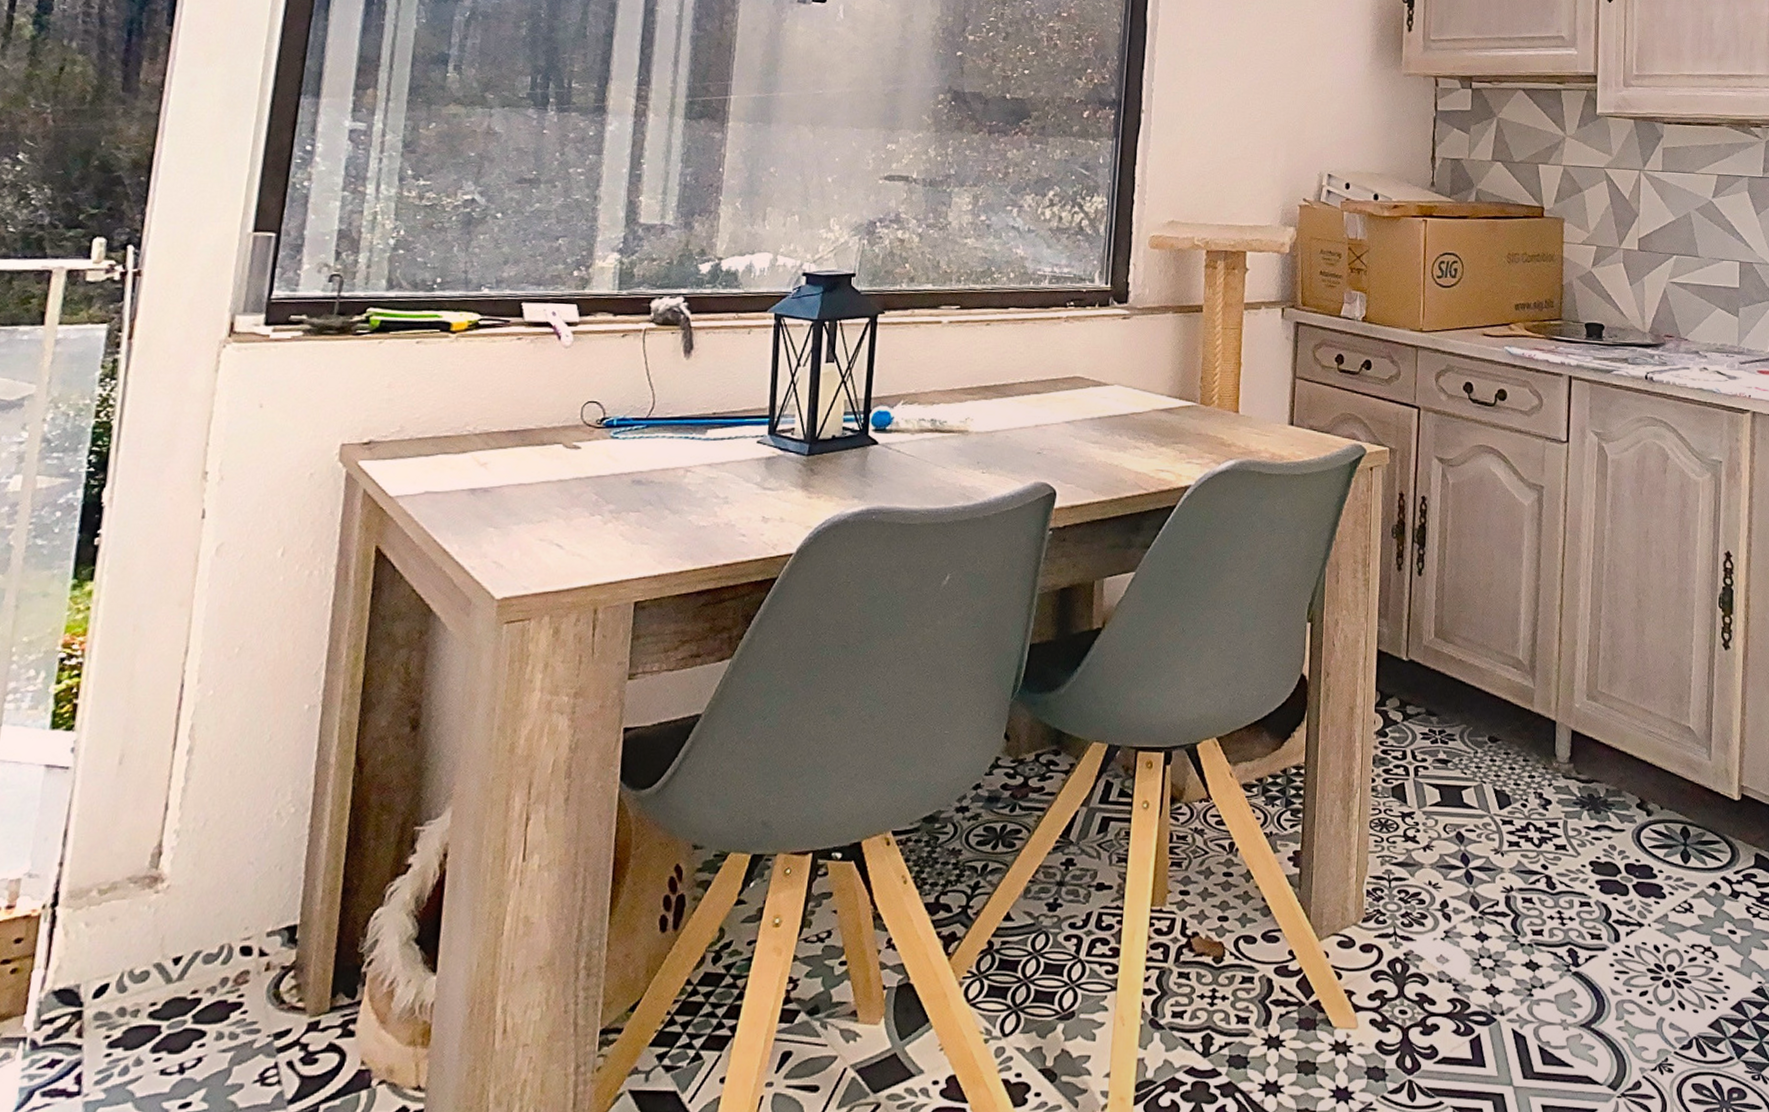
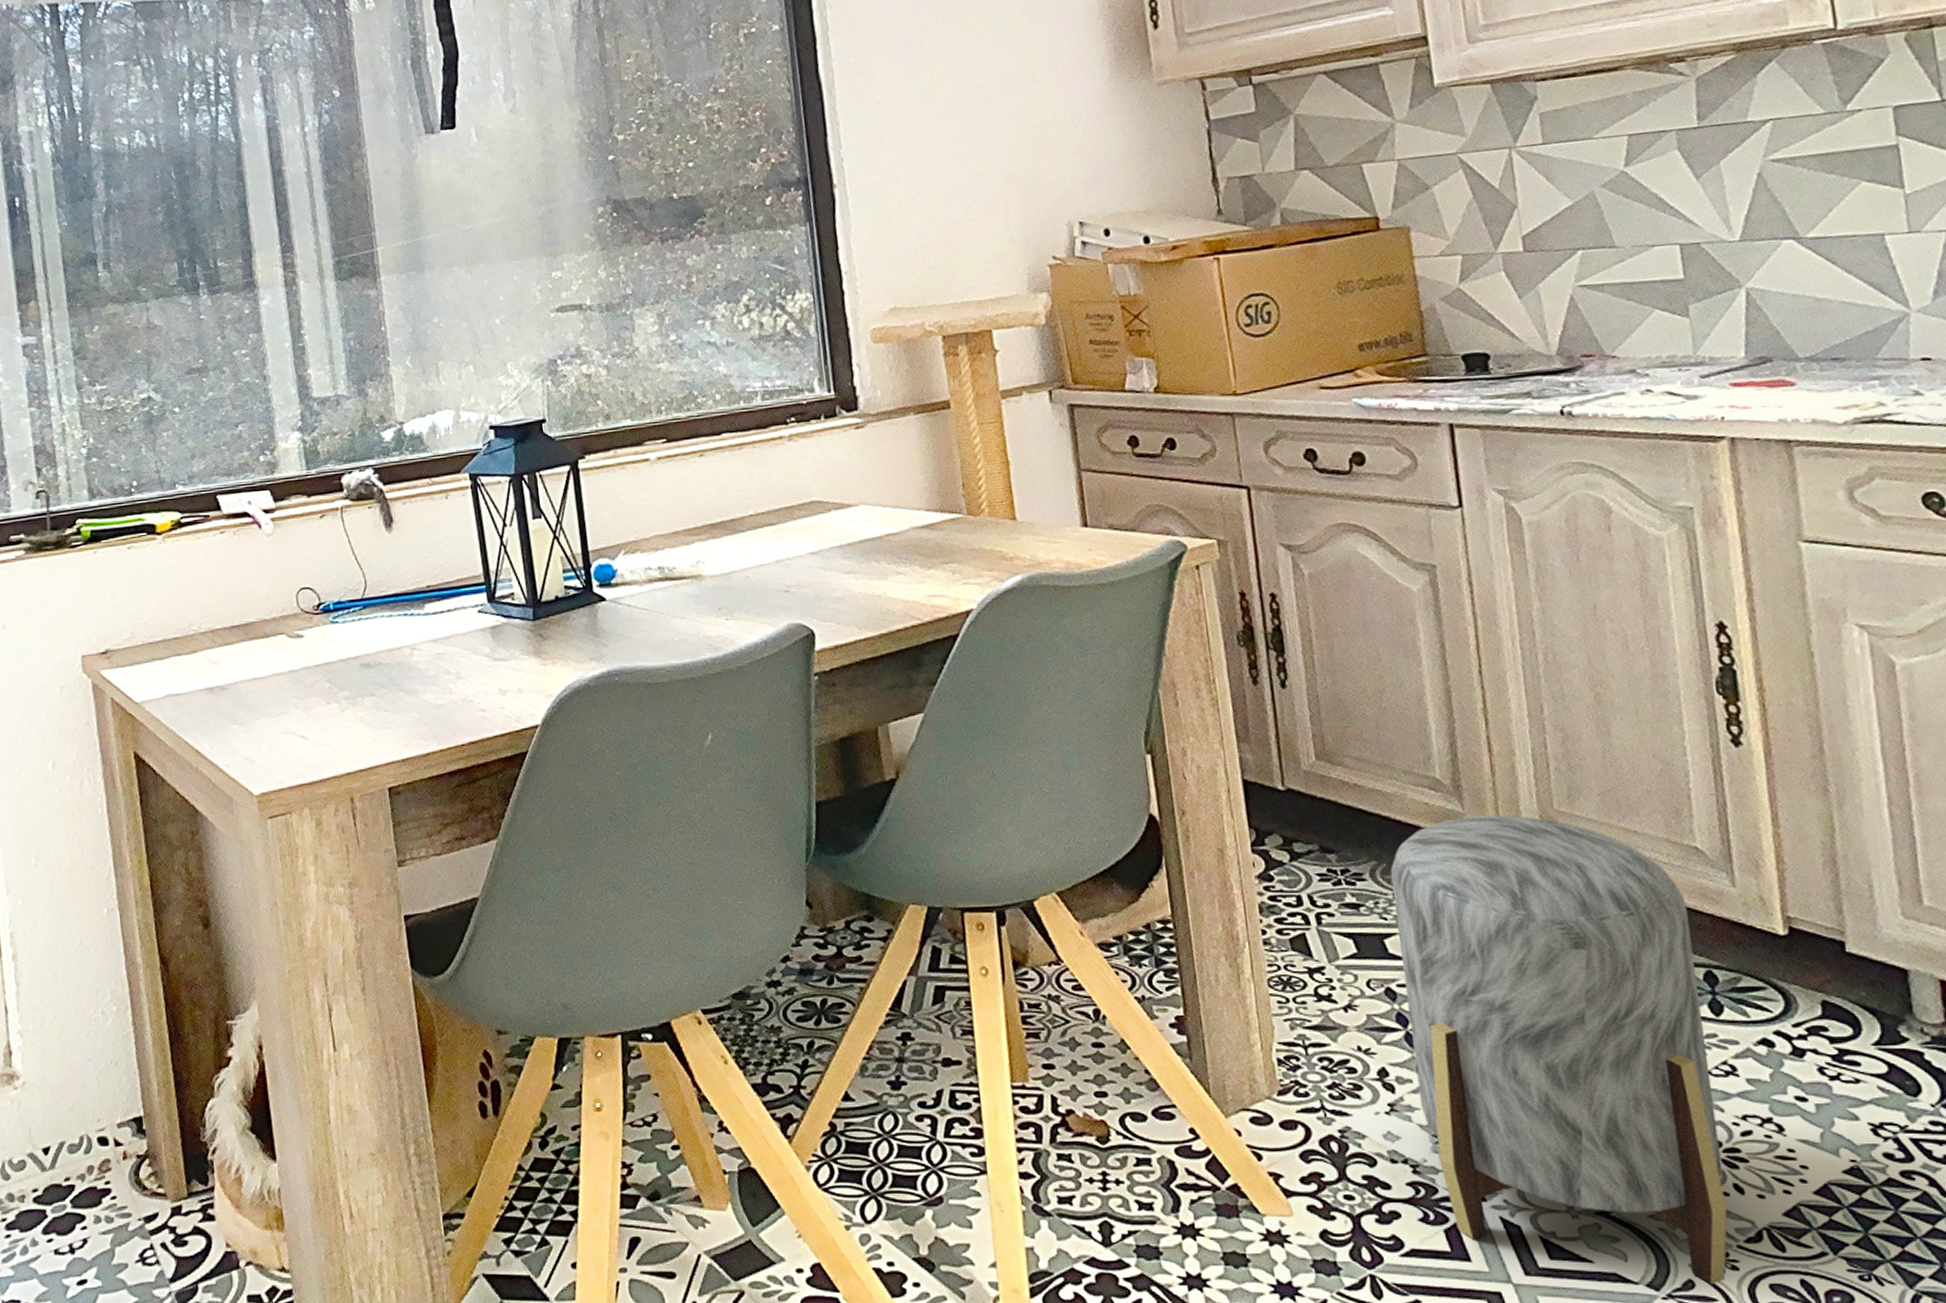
stool: none [1468,692,1677,1085] -> present [1390,815,1728,1285]

